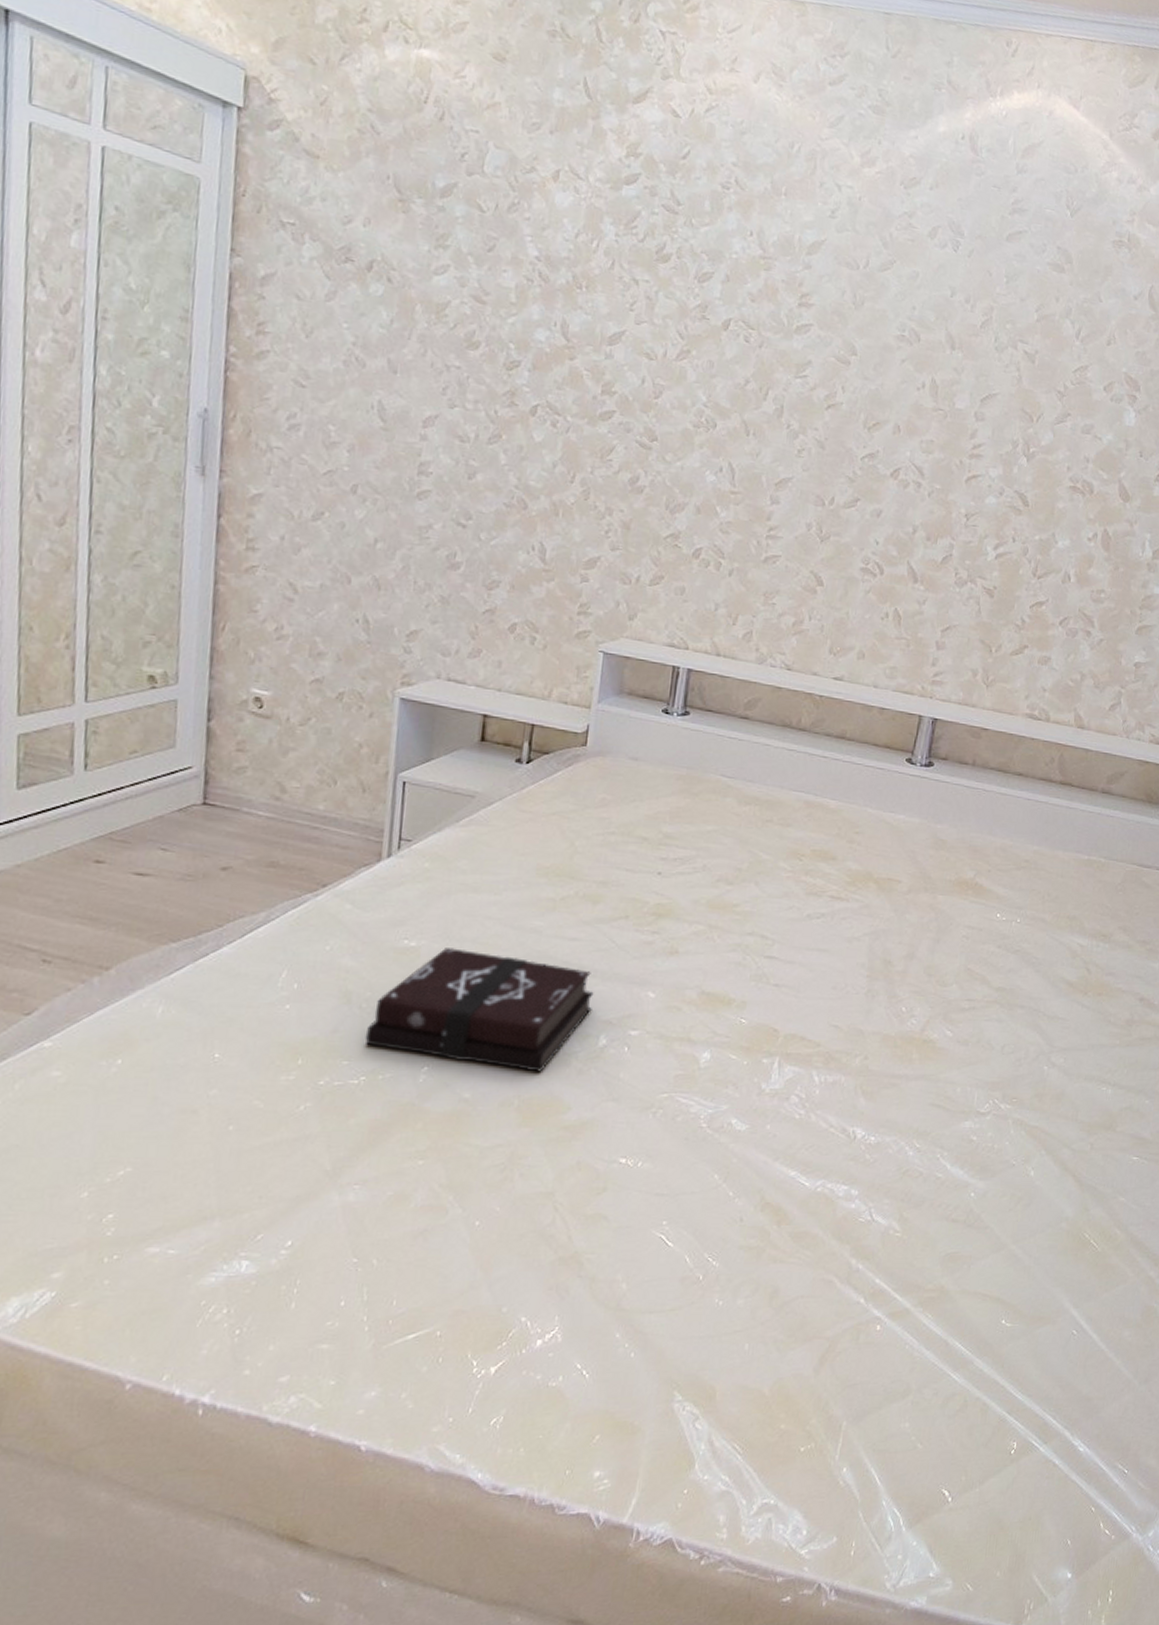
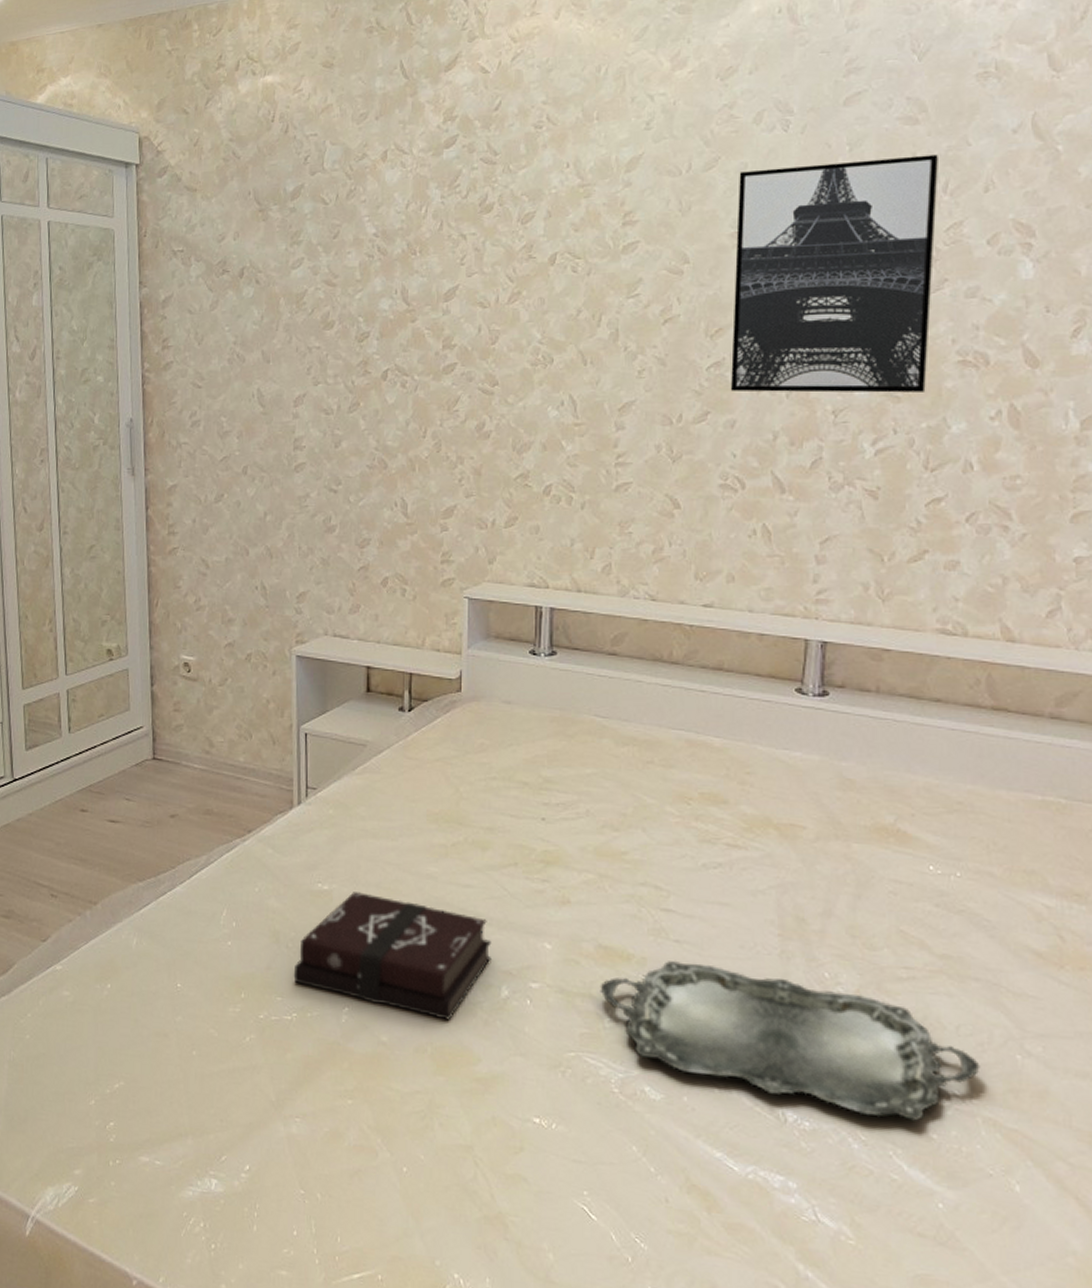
serving tray: none [698,1004,1016,1127] -> present [600,961,980,1121]
wall art: none [880,279,1077,509] -> present [730,154,940,393]

